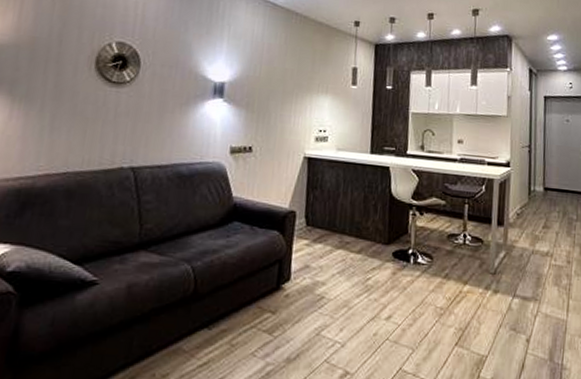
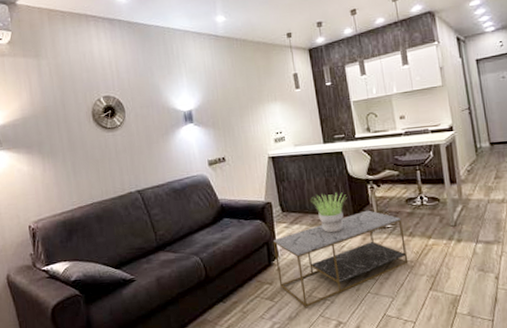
coffee table: none [284,240,440,348] -> present [272,210,409,307]
potted plant: none [342,212,384,261] -> present [311,192,347,233]

